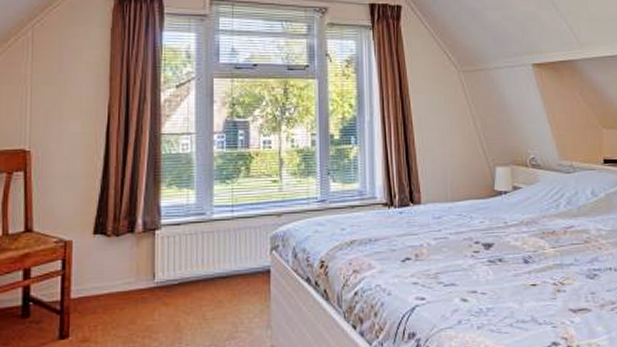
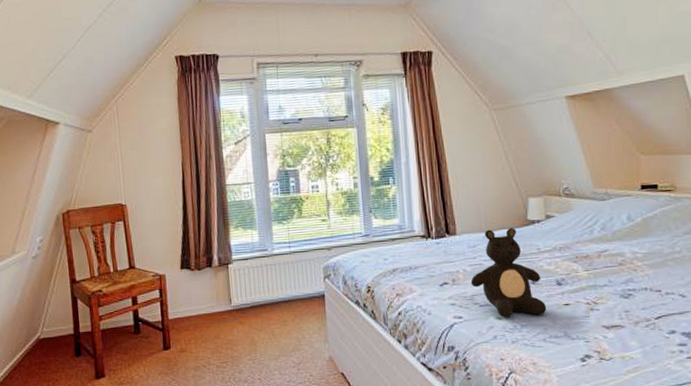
teddy bear: none [435,198,514,299] -> present [470,228,547,318]

